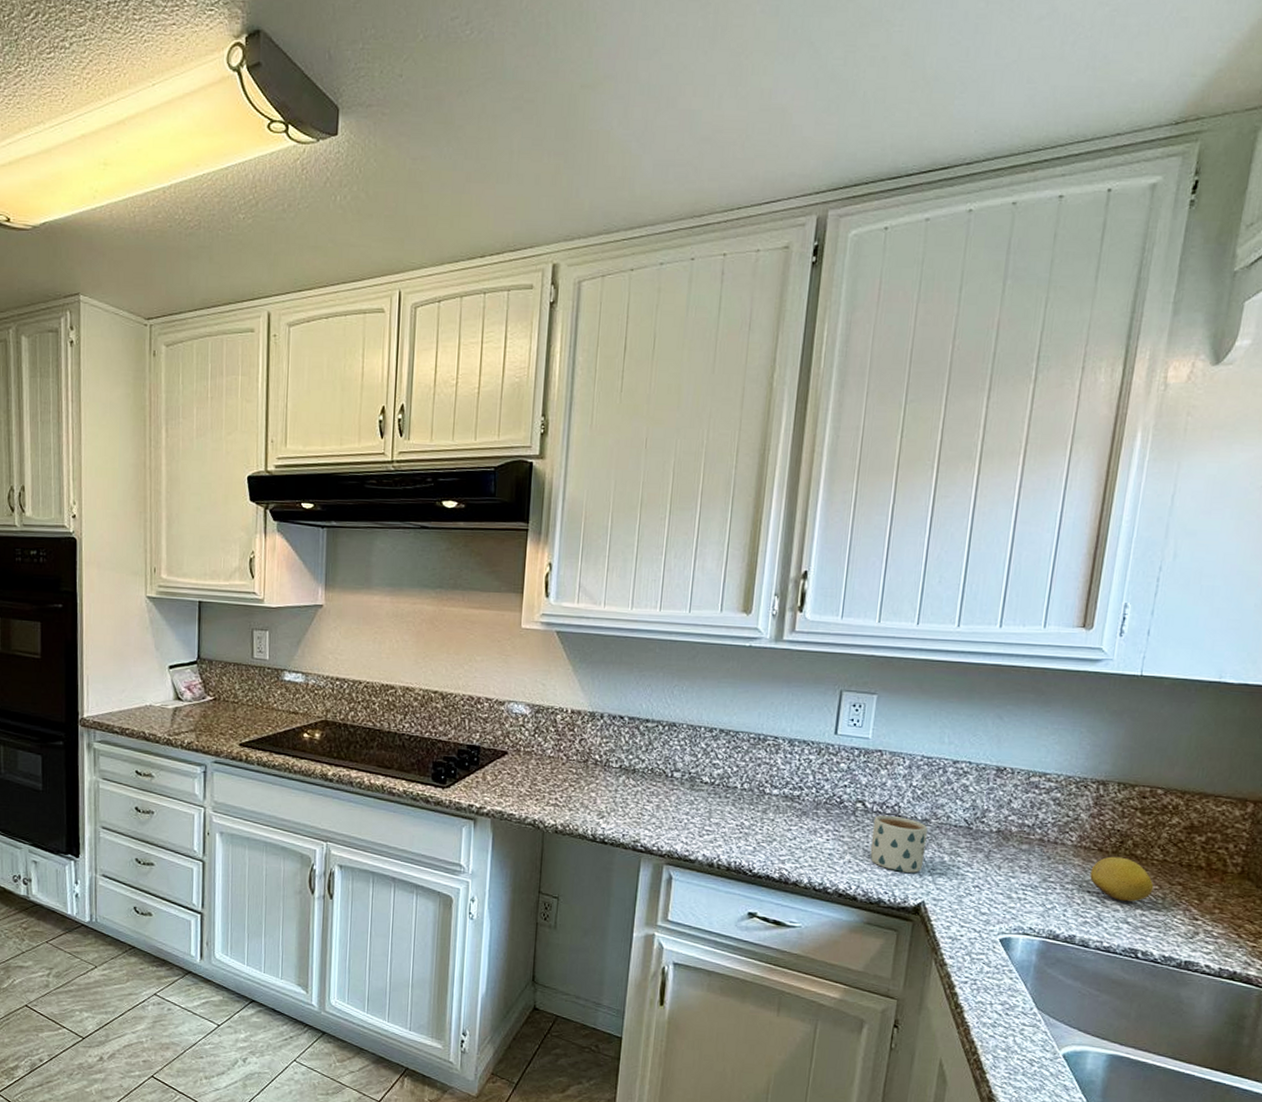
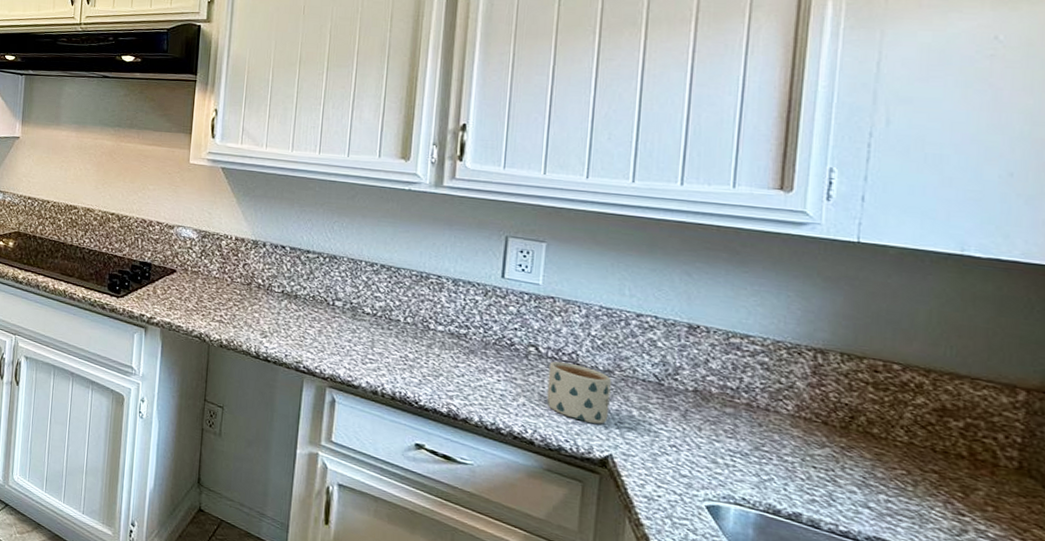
fruit: present [1090,856,1154,902] -> none [814,431,900,485]

